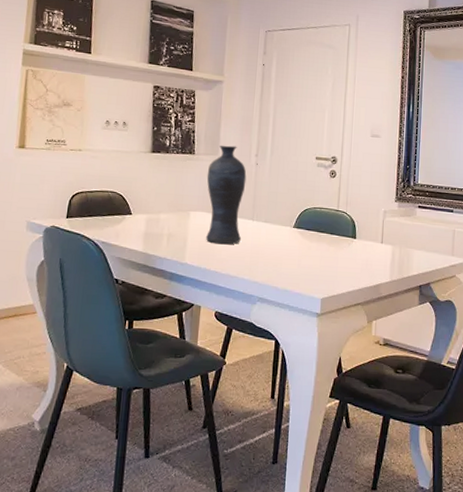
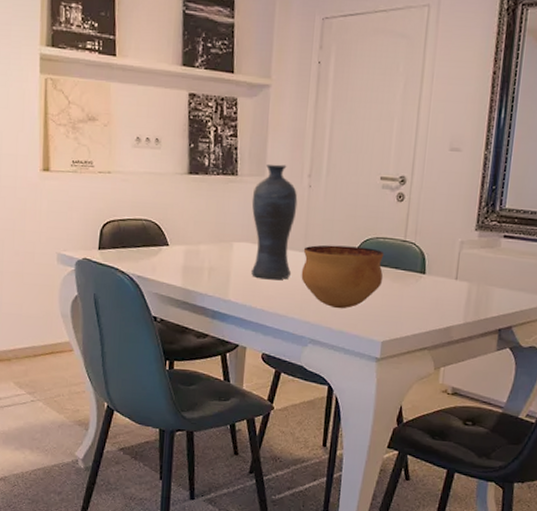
bowl: none [250,214,321,270] -> present [301,245,384,309]

